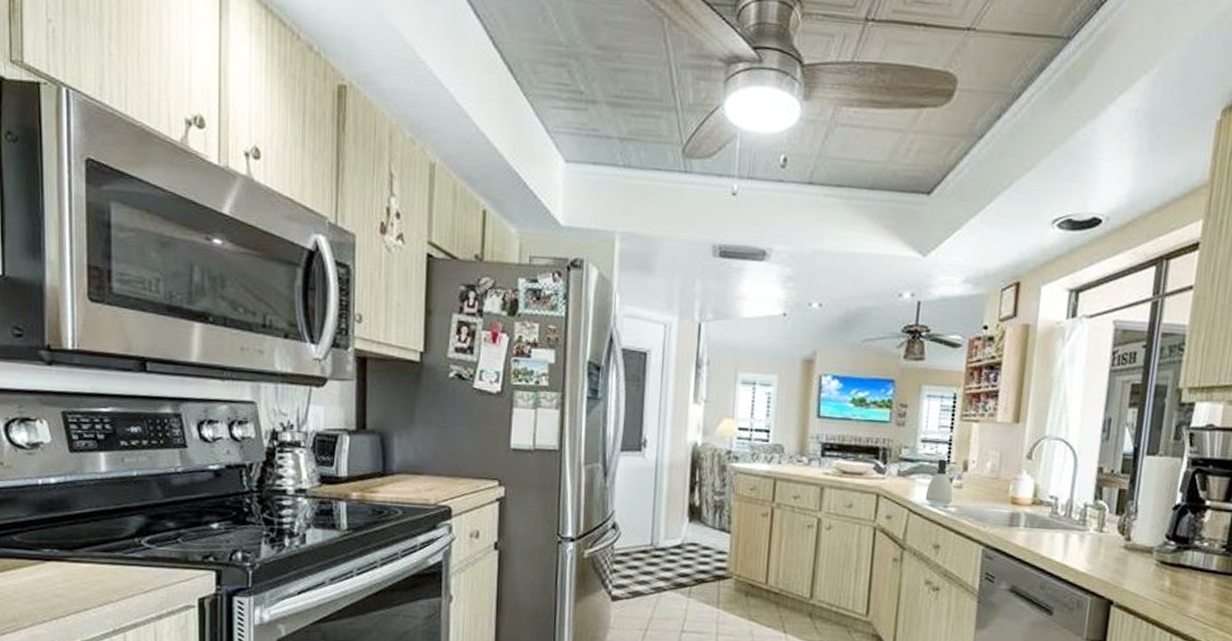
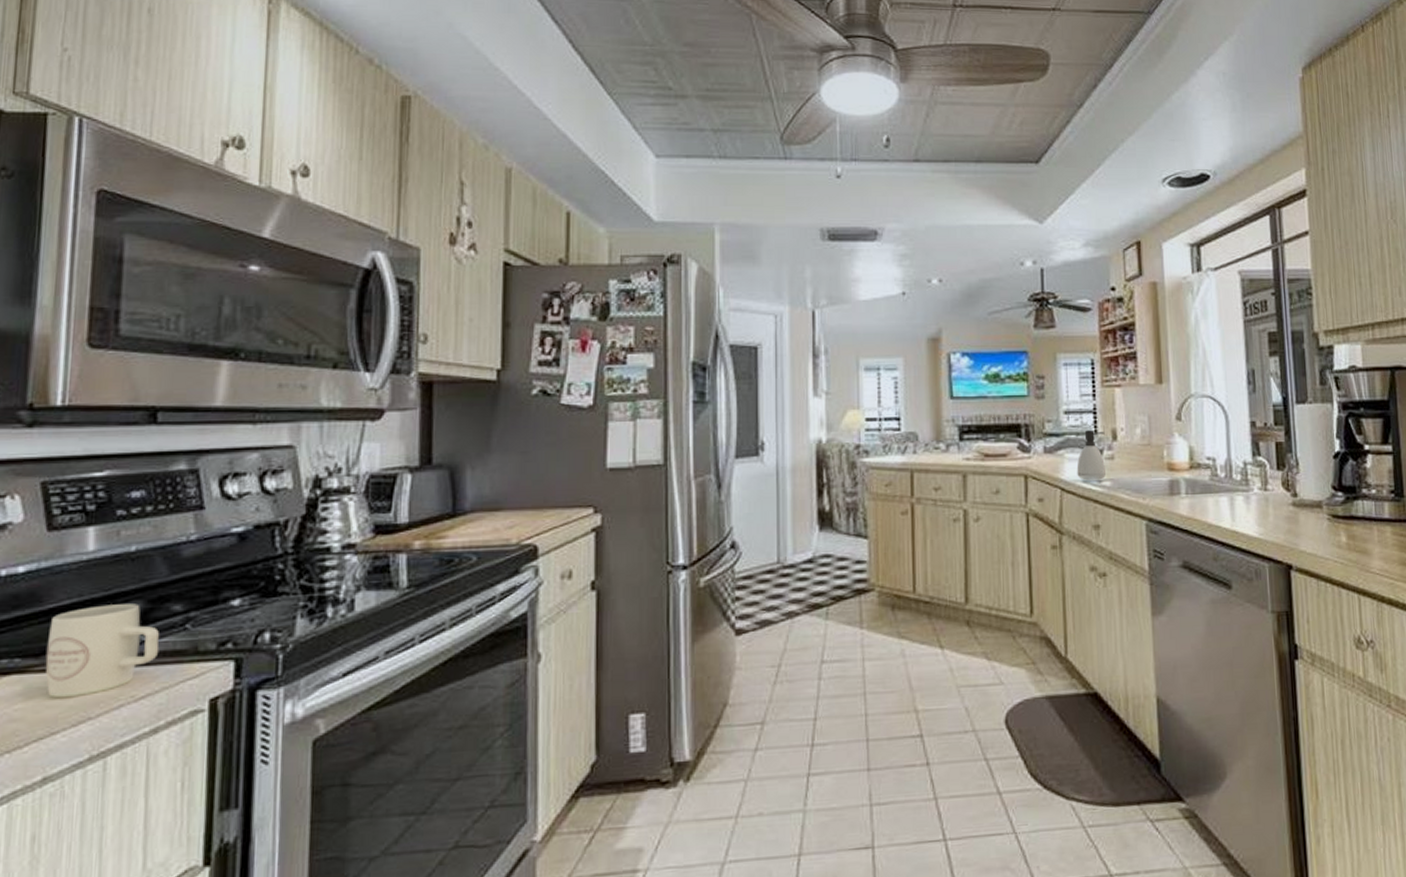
mug: none [76,516,159,584] -> present [45,603,160,697]

